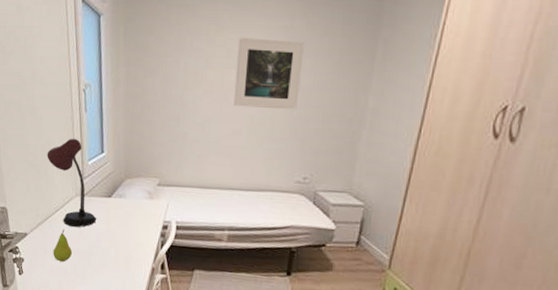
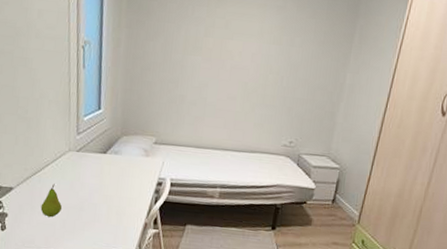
desk lamp: present [47,138,97,228] -> none [39,93,90,183]
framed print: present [233,38,305,110] -> none [230,12,295,81]

